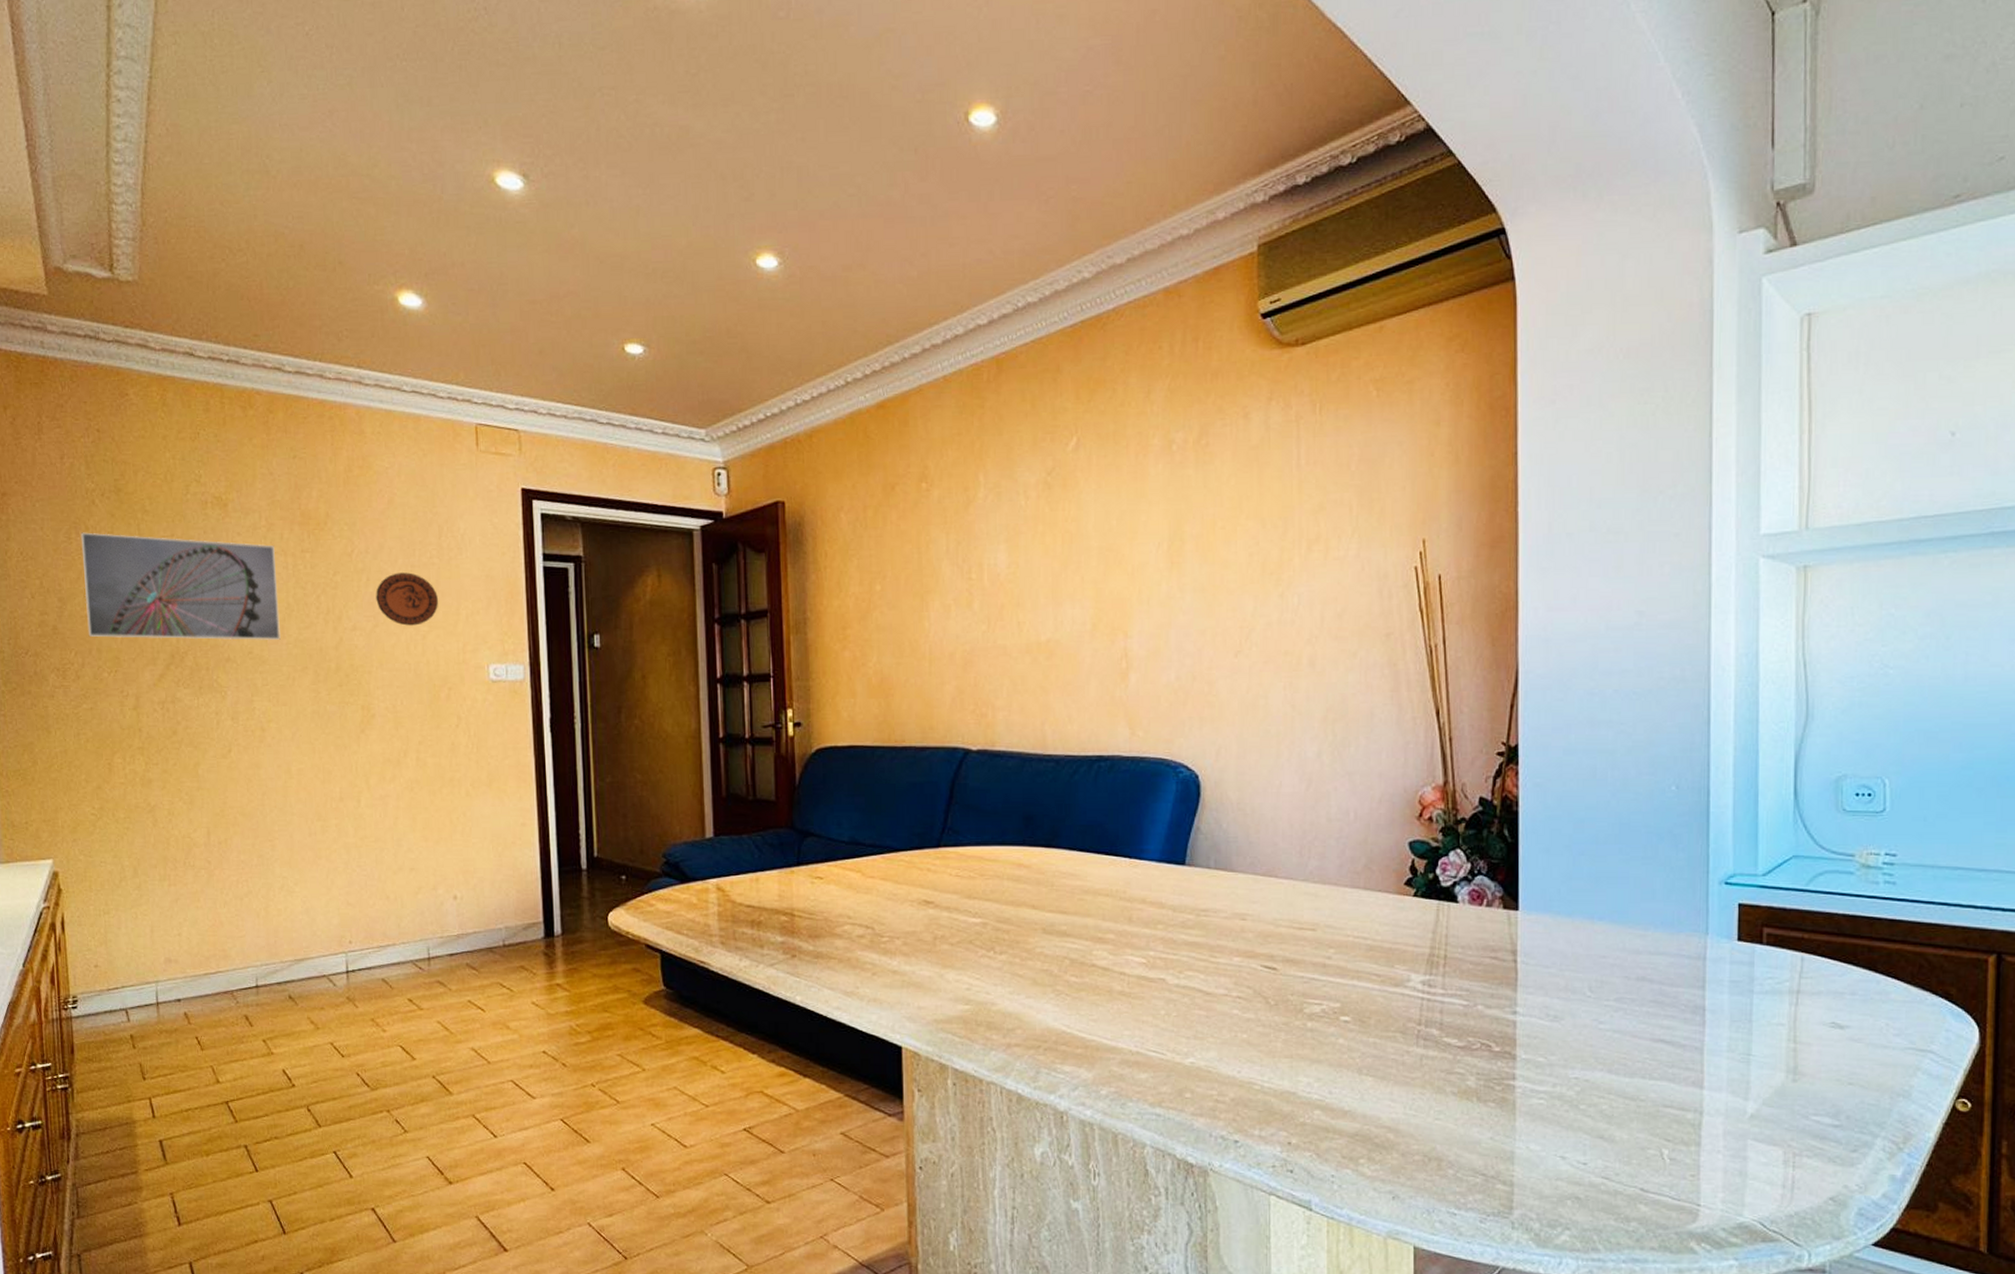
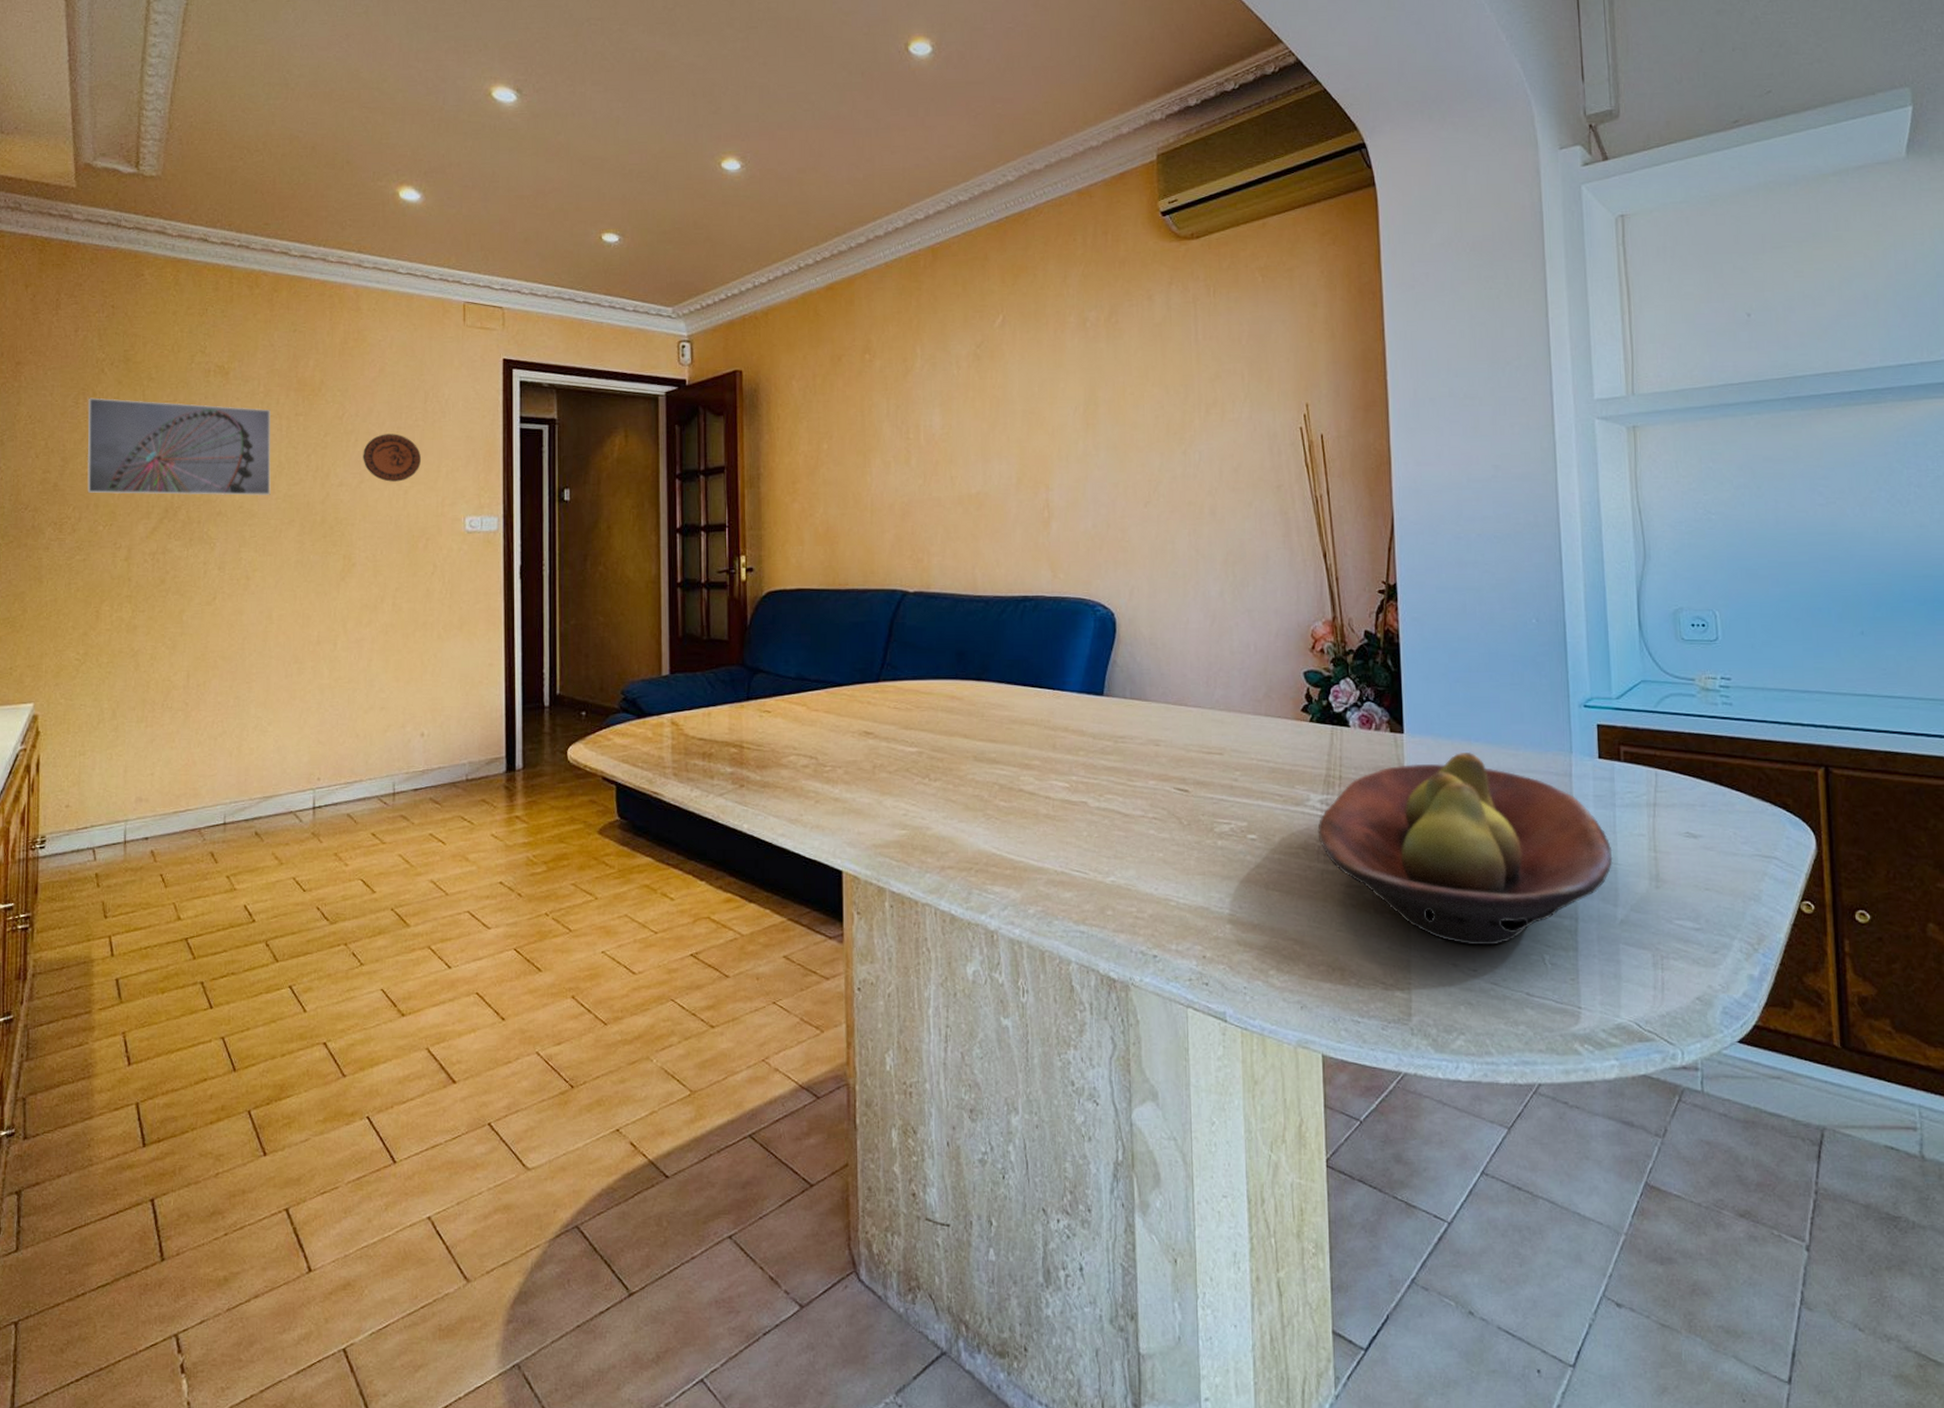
fruit bowl: none [1418,931,1747,1139] -> present [1317,751,1613,946]

